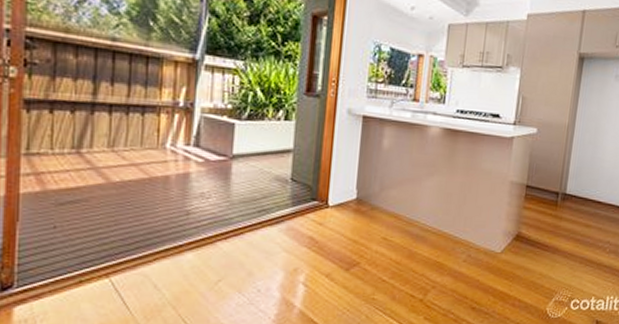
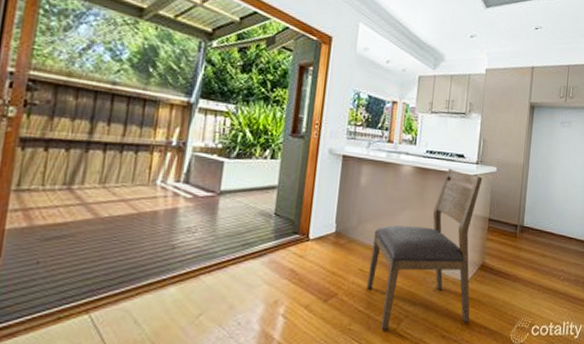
chair: none [390,130,521,301] -> present [366,168,483,331]

